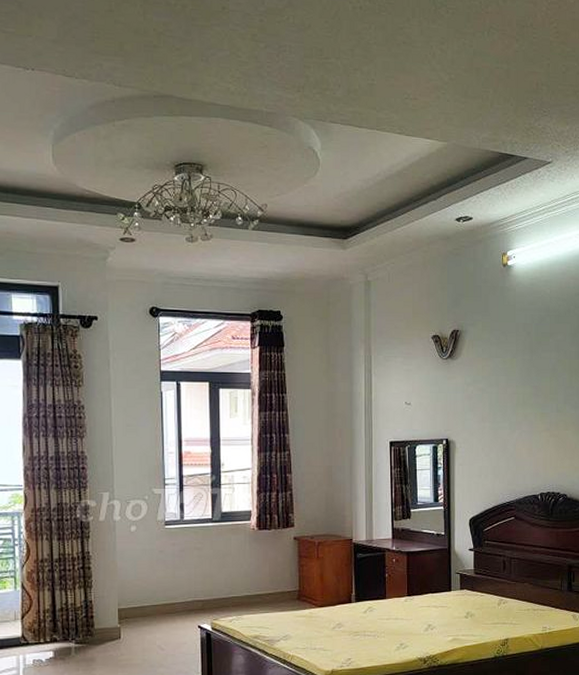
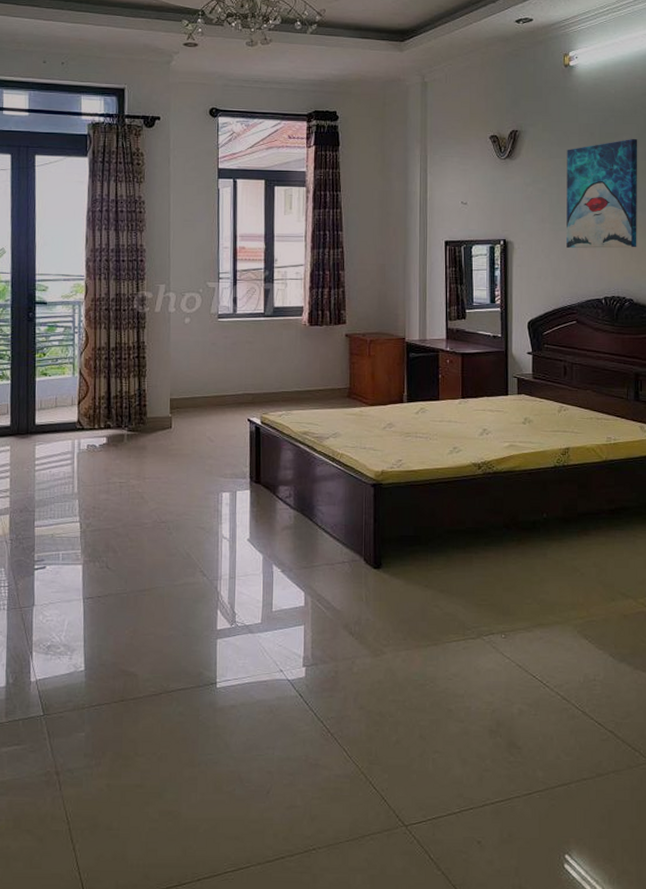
wall art: none [505,337,572,447] -> present [566,138,638,249]

